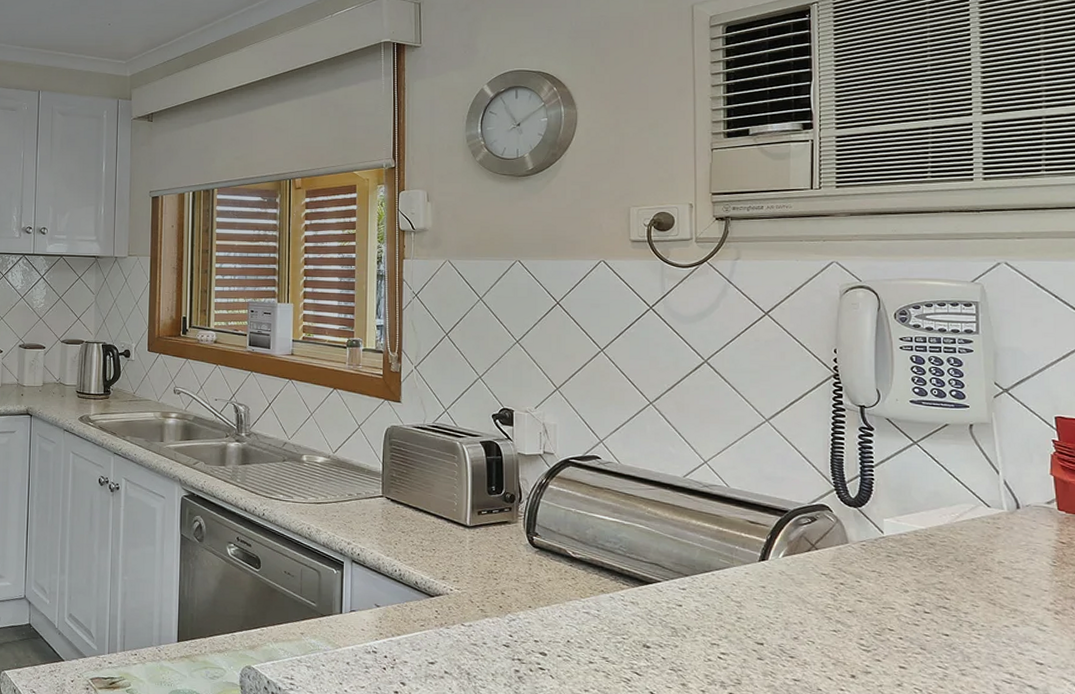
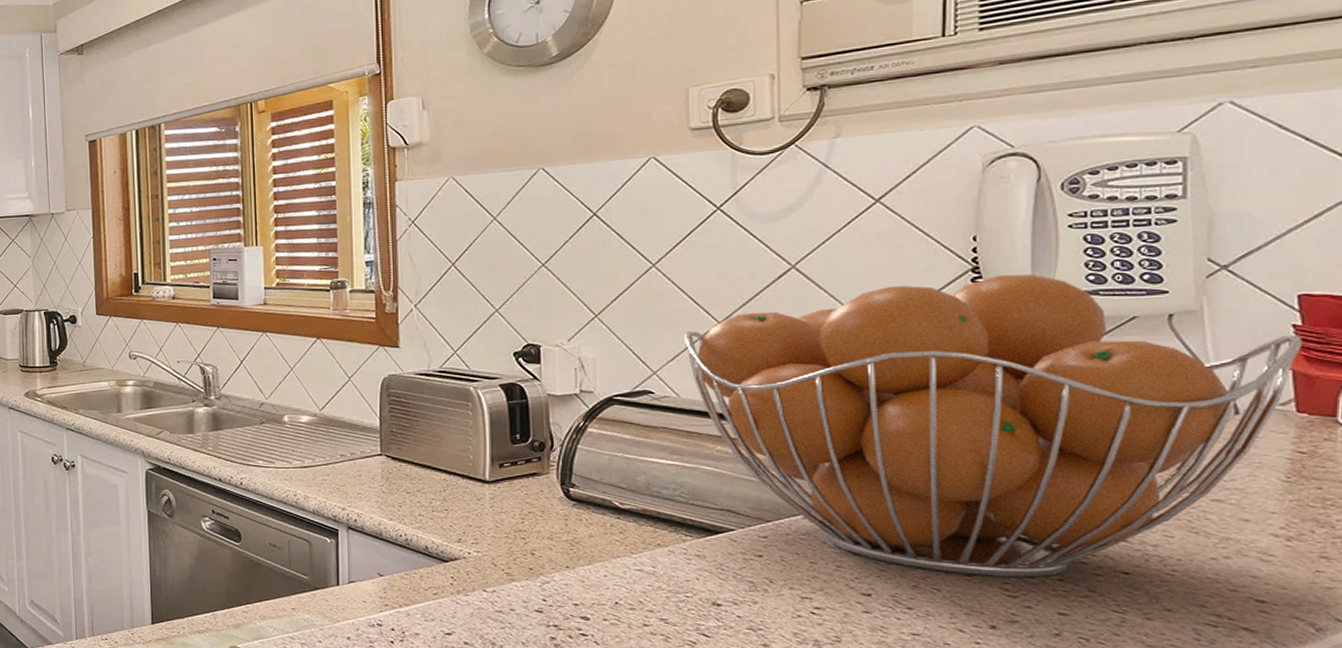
fruit basket: none [625,383,1060,636] -> present [685,274,1303,577]

